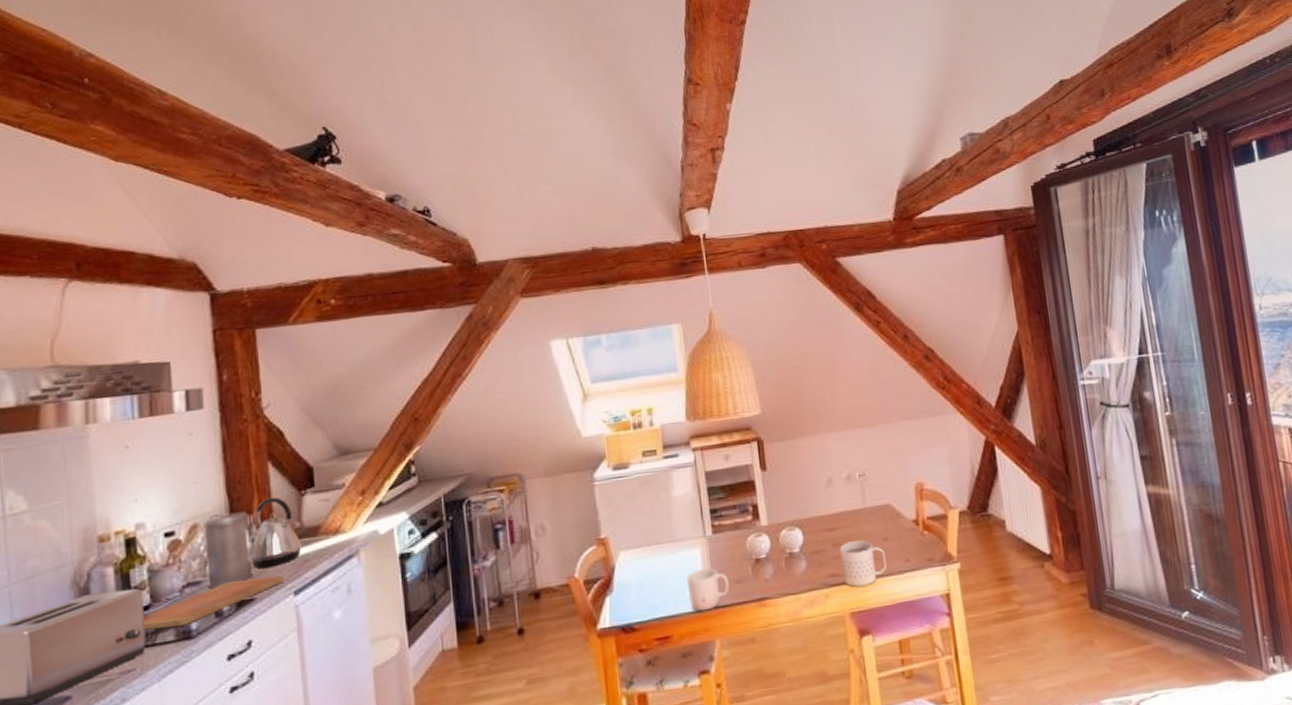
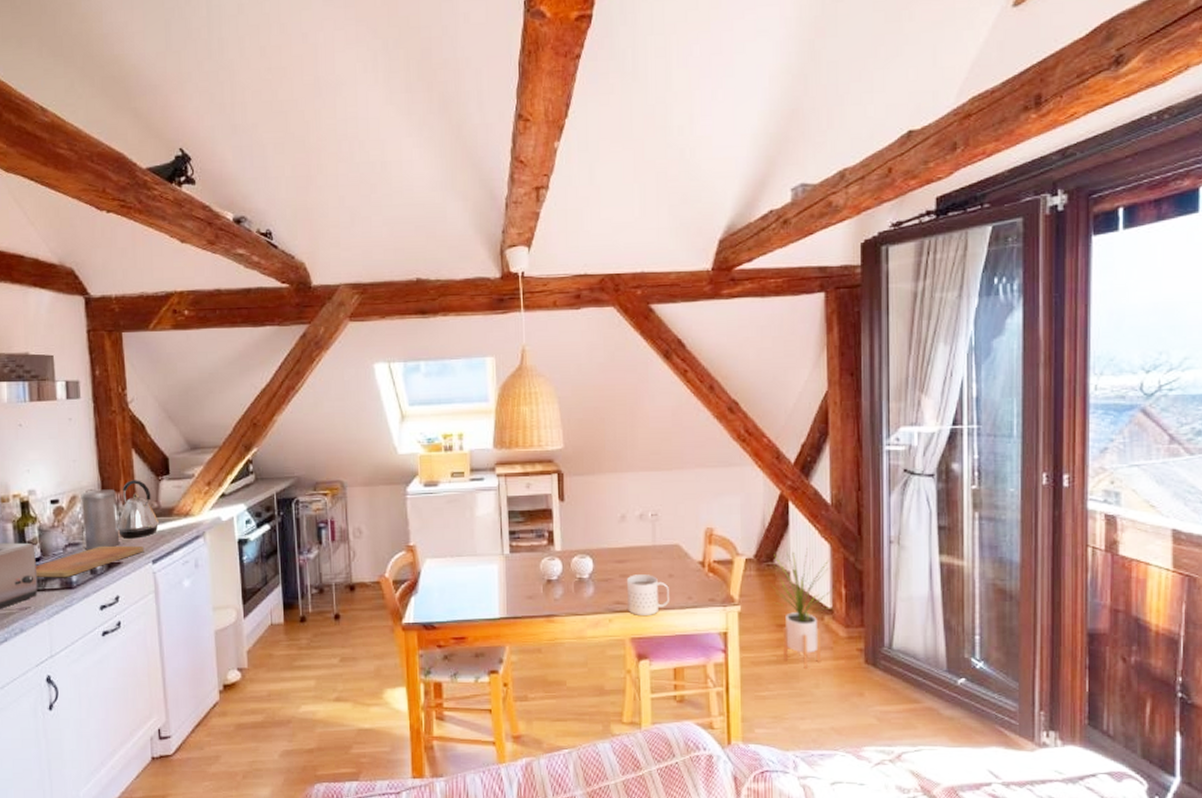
mug: present [686,567,729,612] -> none [483,582,521,620]
house plant: none [985,494,1051,622] -> present [768,549,834,668]

